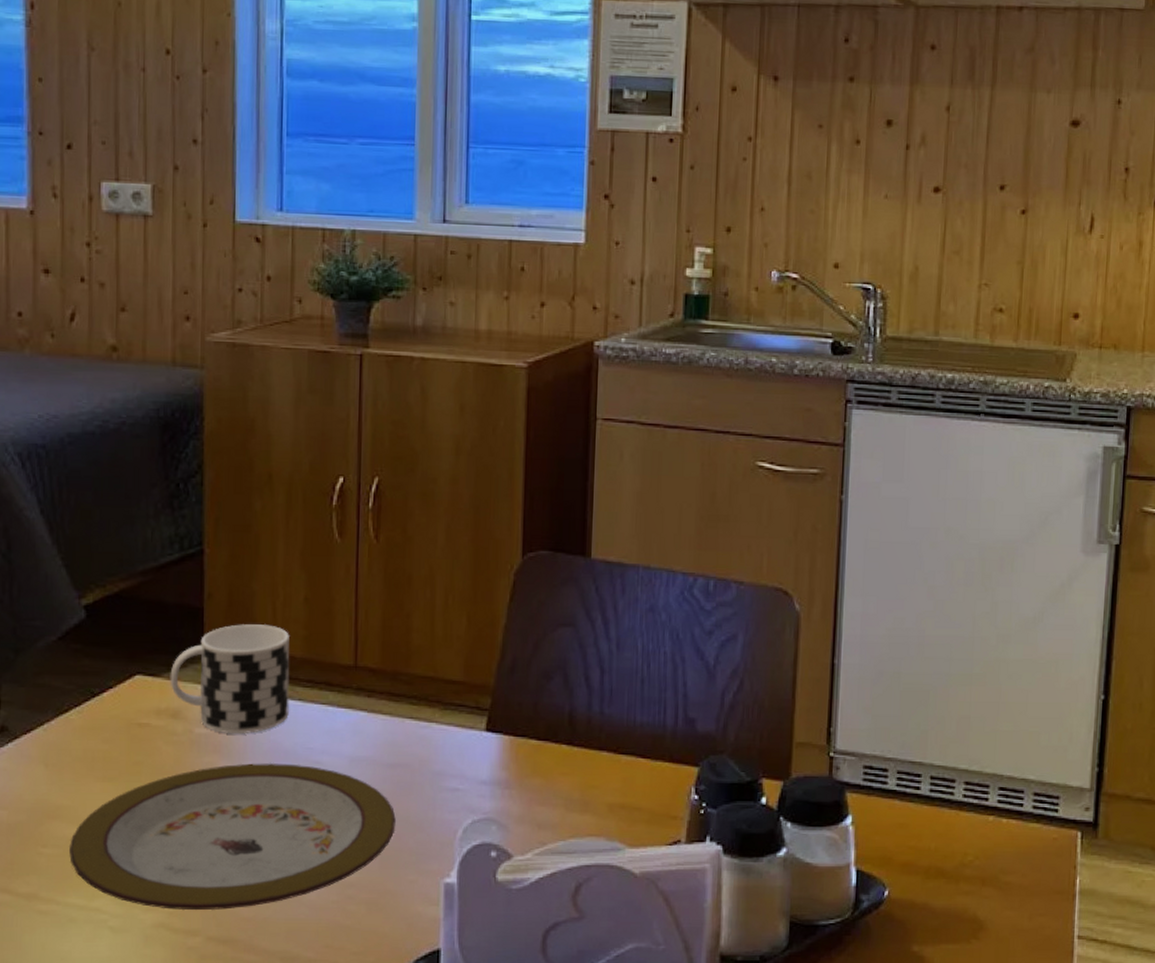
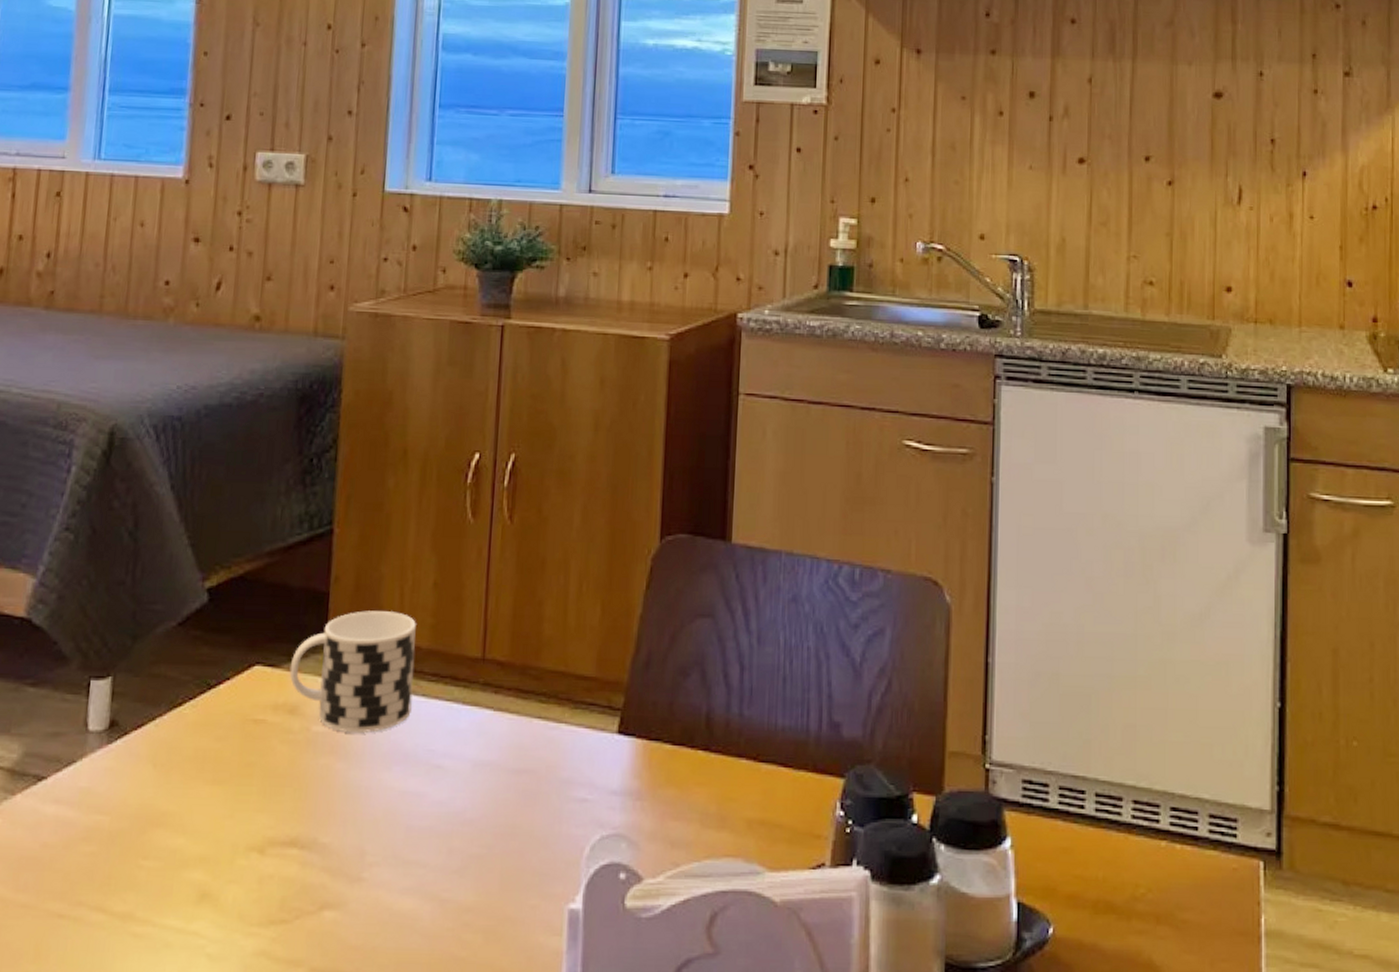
plate: present [69,762,396,911] -> none [170,765,519,937]

